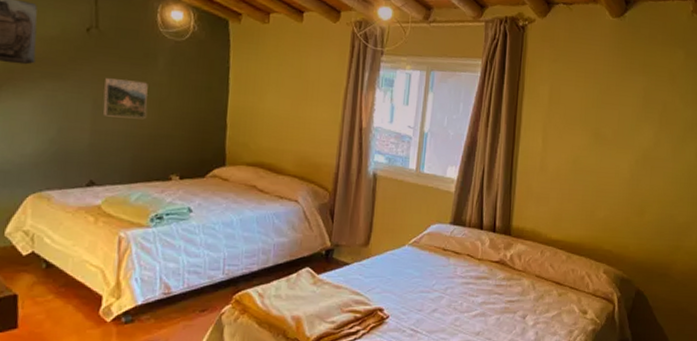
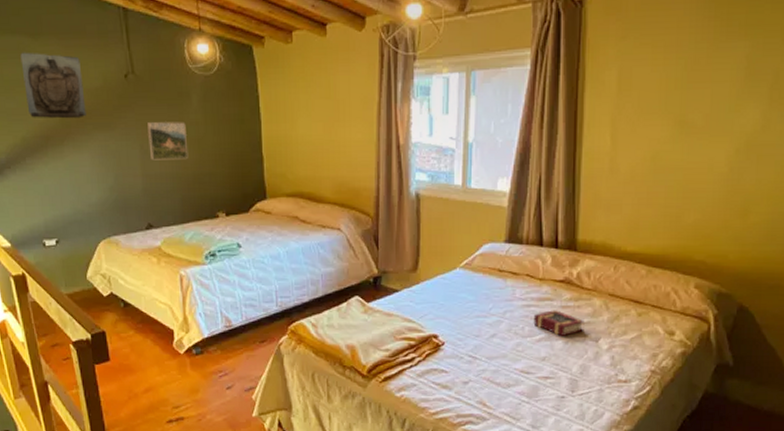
book: none [471,288,515,312] -> present [533,310,585,336]

